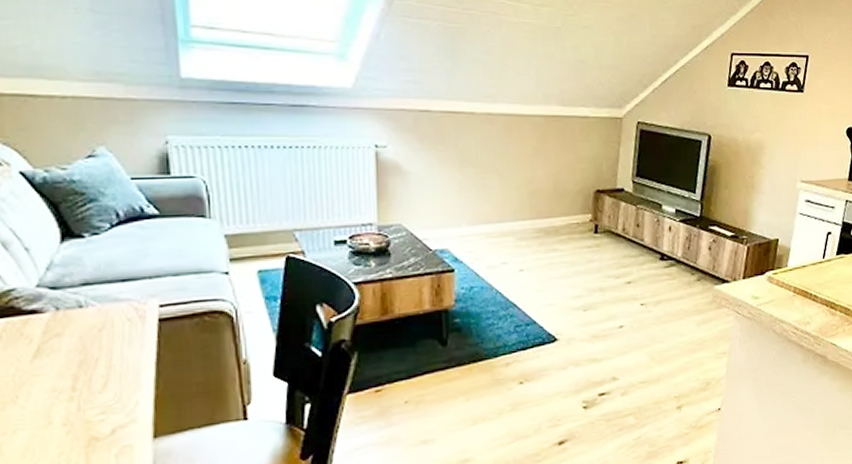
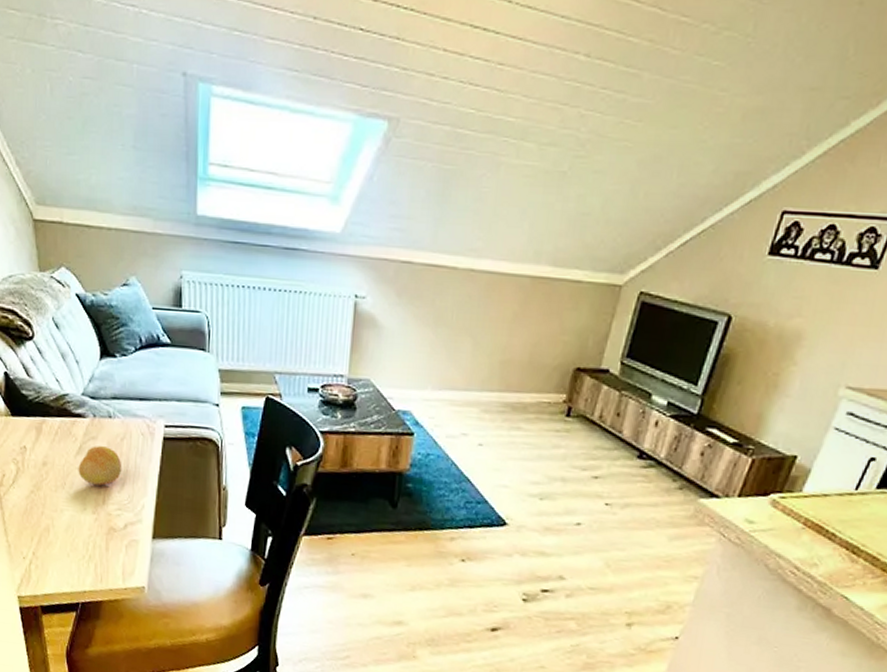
fruit: none [36,342,103,391] -> present [78,446,122,486]

